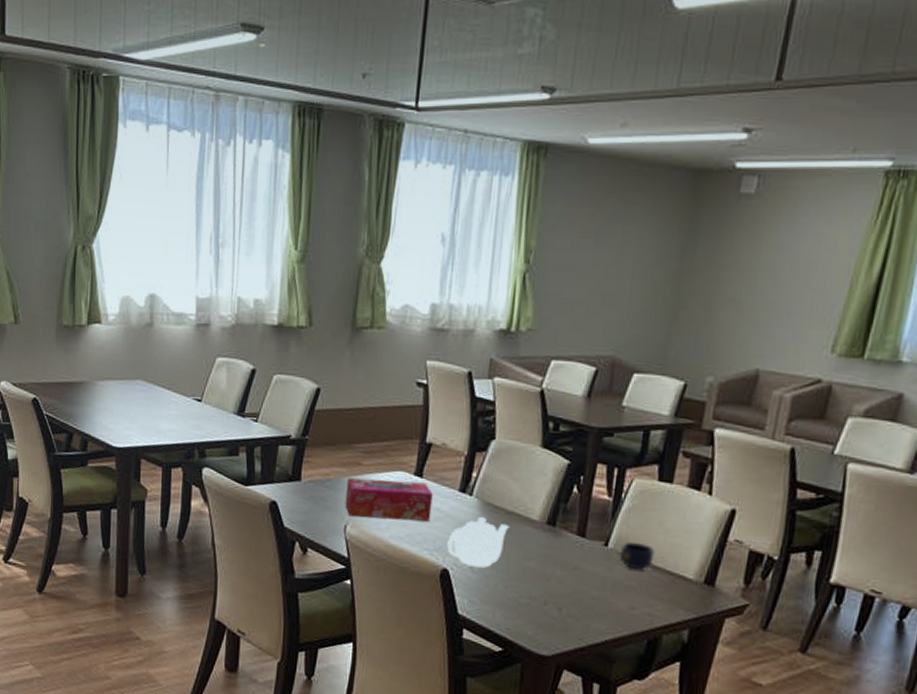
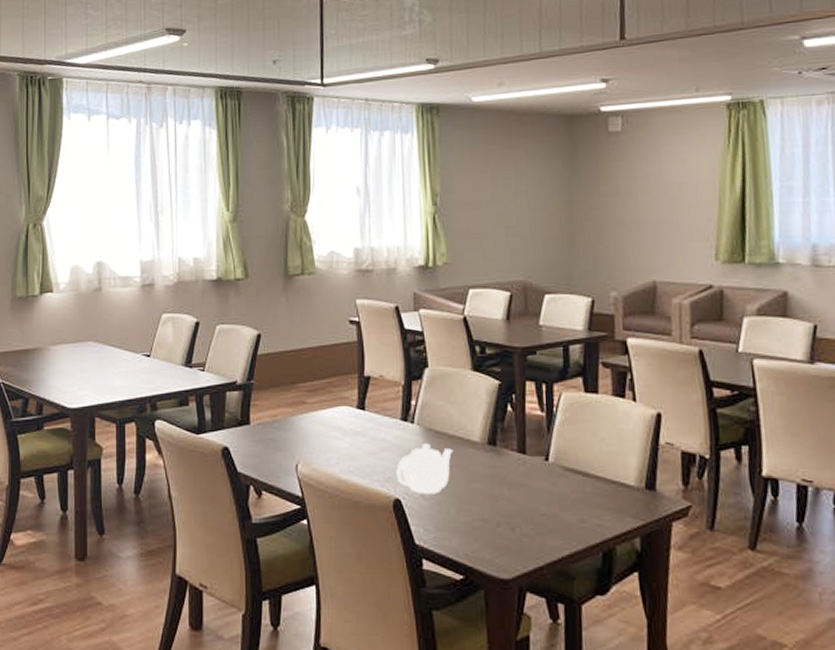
tissue box: present [345,478,433,521] -> none [293,415,378,455]
mug: present [620,542,655,570] -> none [560,455,594,482]

